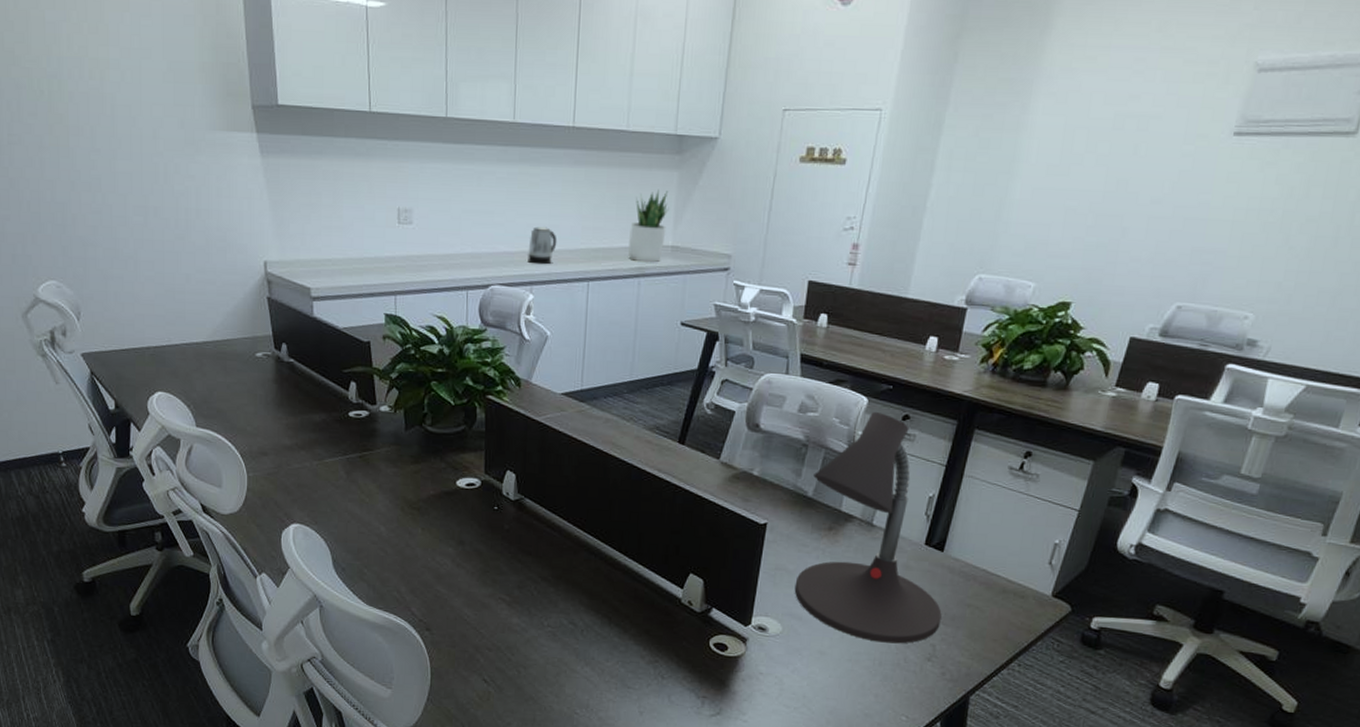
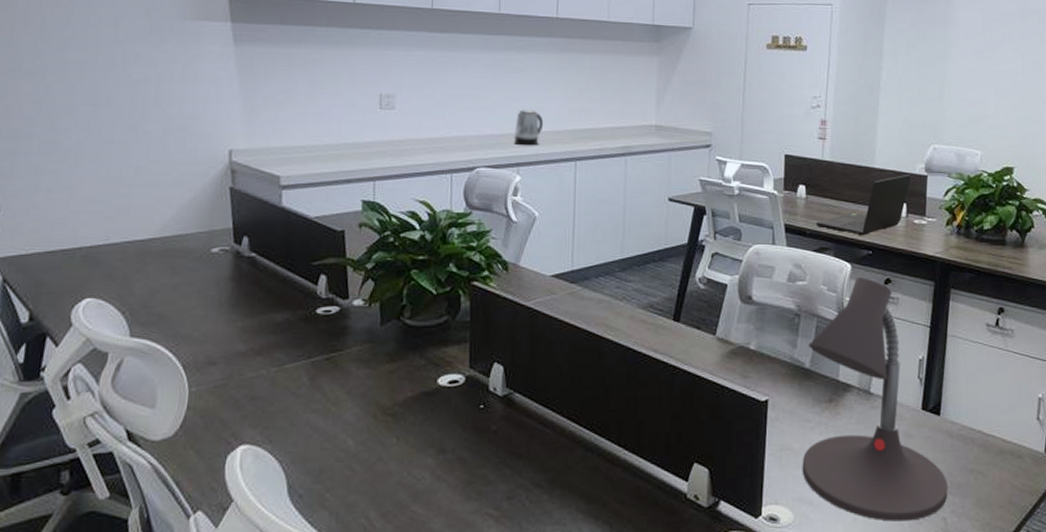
planter: present [628,189,669,263] -> none [614,73,651,142]
laptop: none [835,306,949,369] -> present [816,174,912,235]

